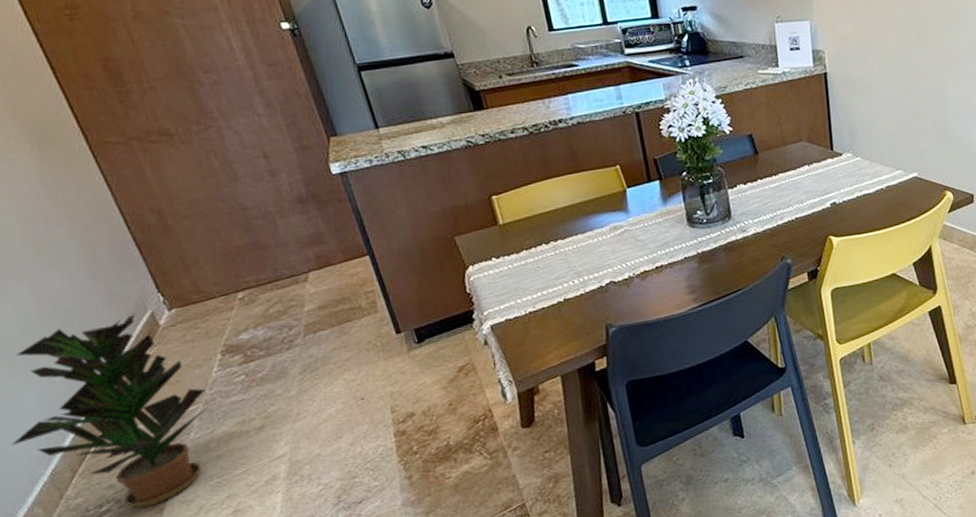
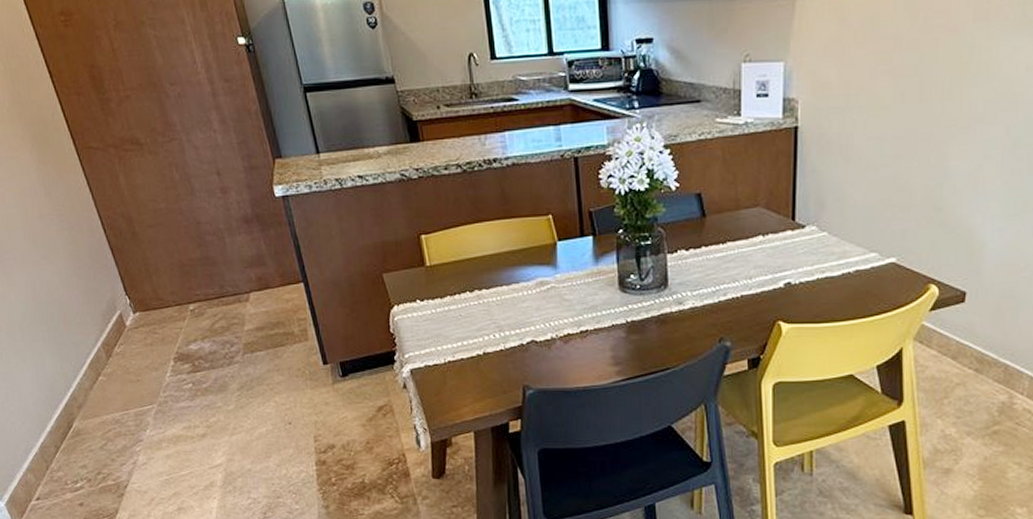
potted plant: present [10,314,209,508] -> none [12,312,162,490]

